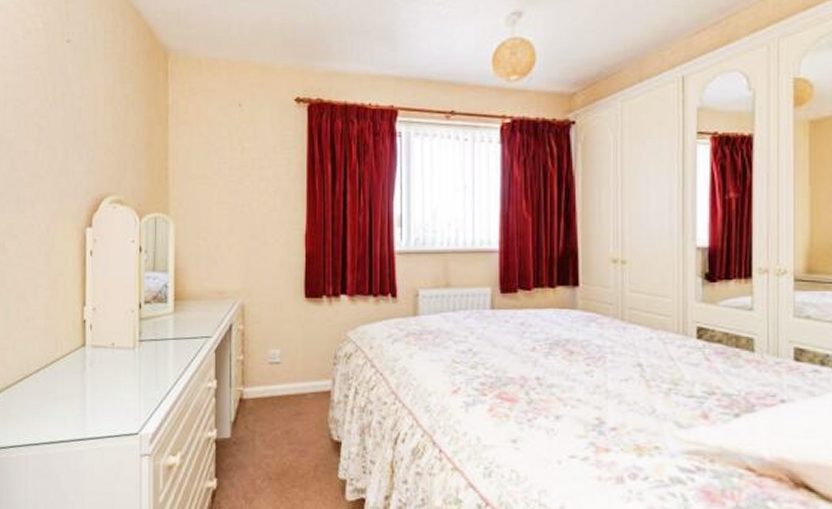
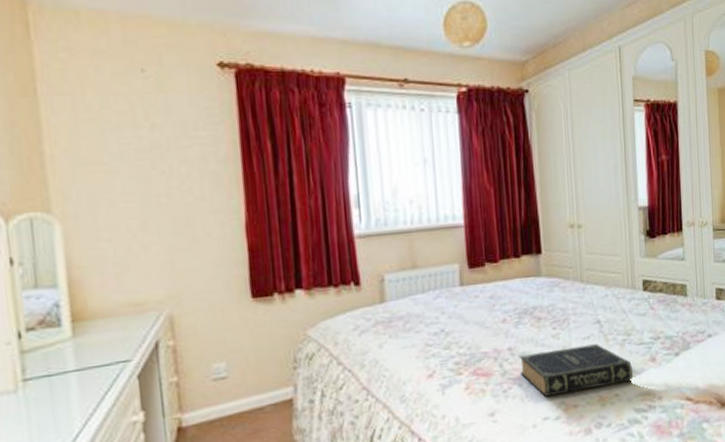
book: none [547,387,679,436] -> present [519,344,634,397]

